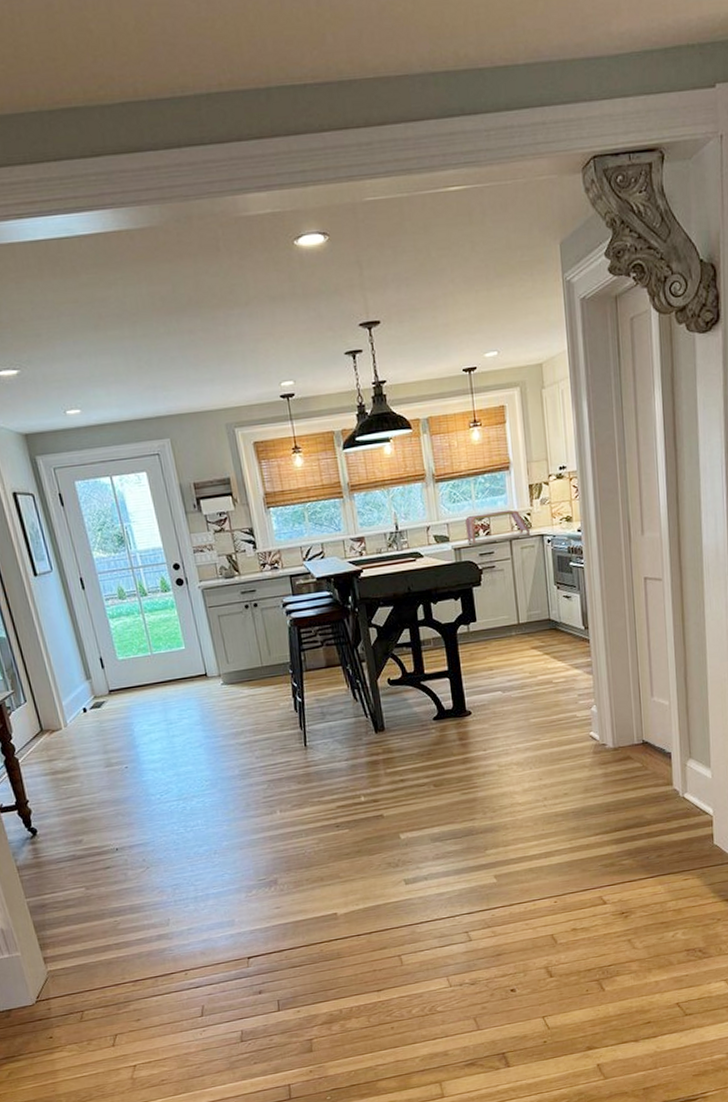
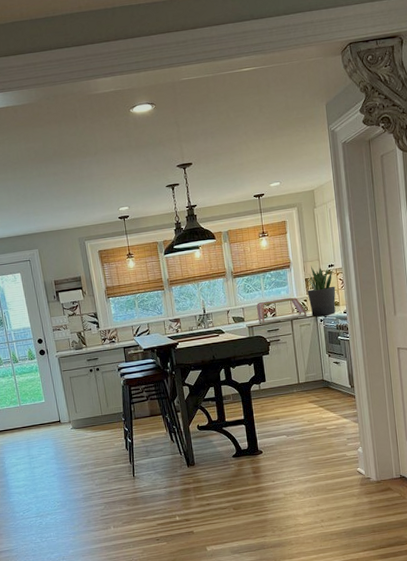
planter: none [531,468,568,537] -> present [307,266,336,317]

